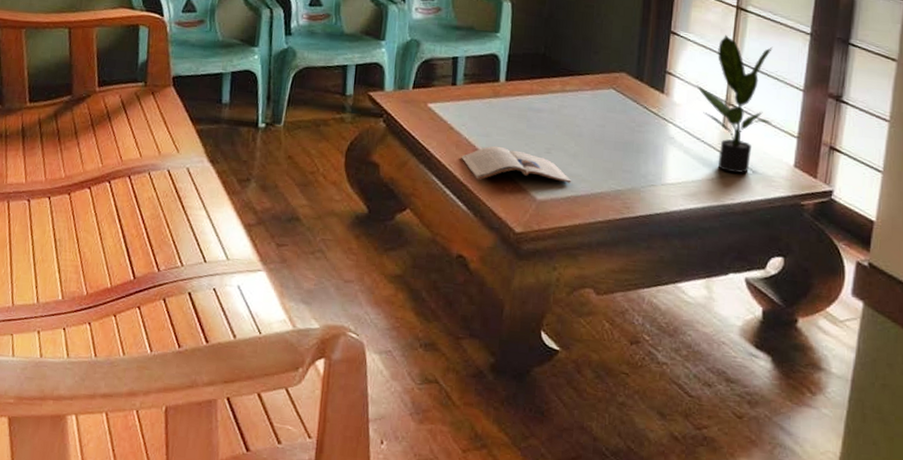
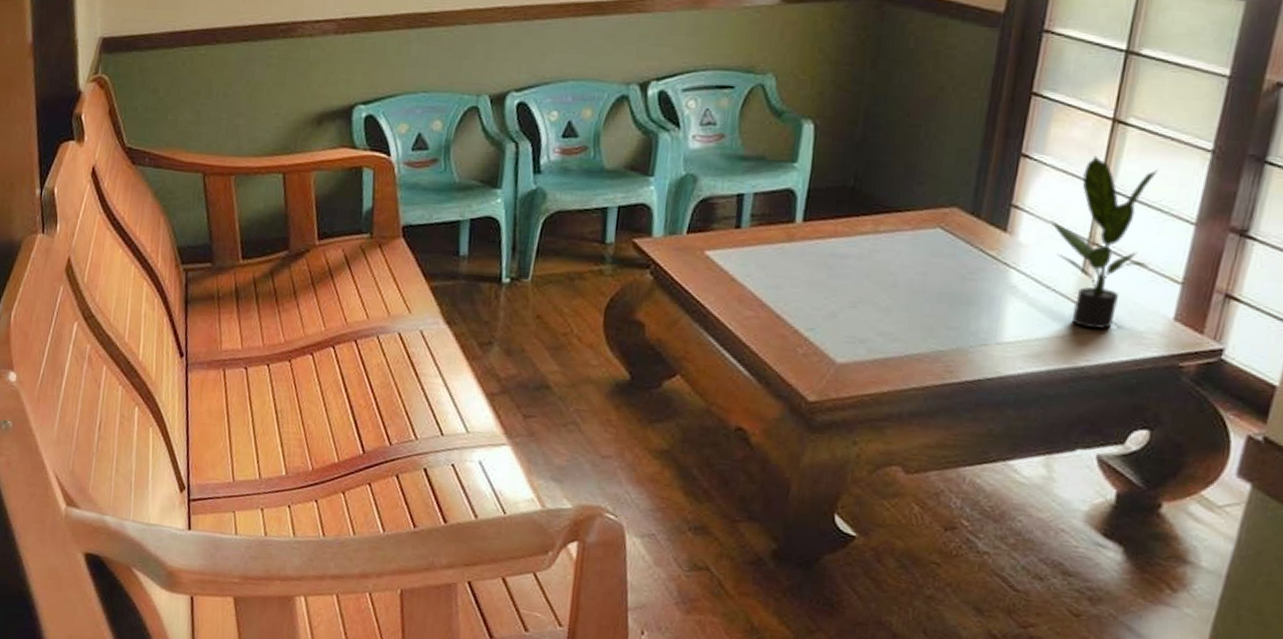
magazine: present [461,145,572,183] -> none [744,299,881,343]

